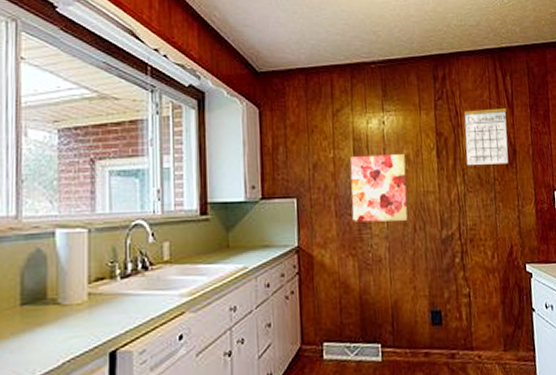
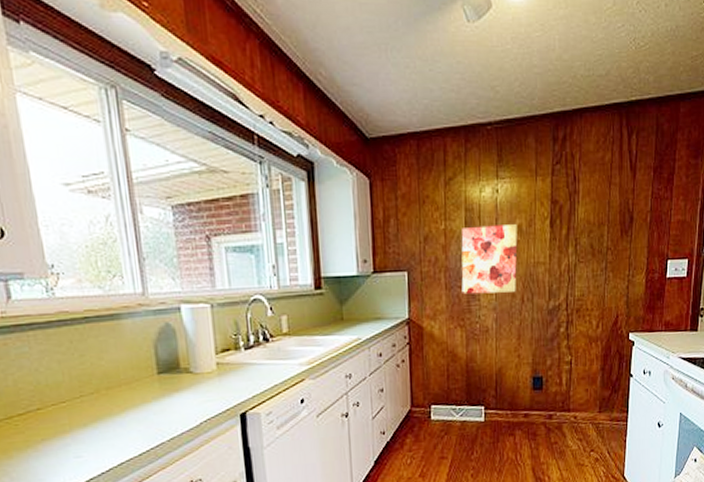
calendar: present [463,98,509,166] -> none [580,160,628,236]

